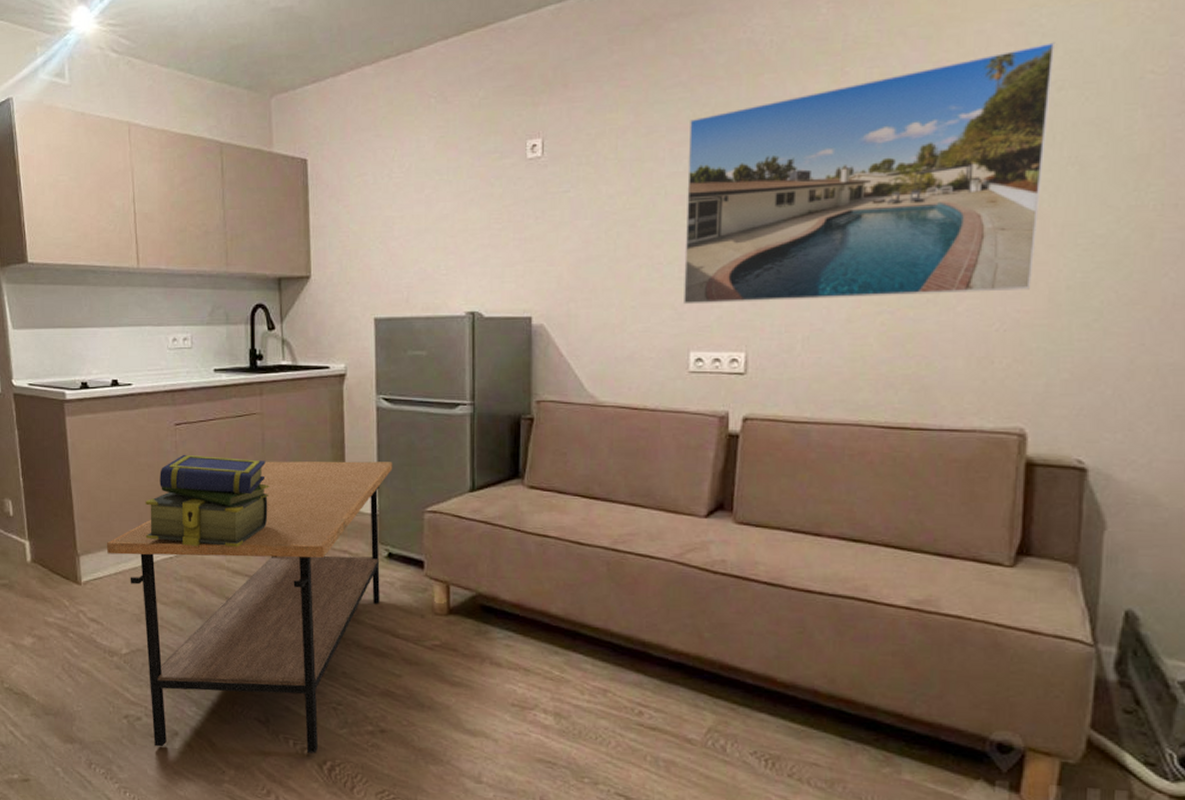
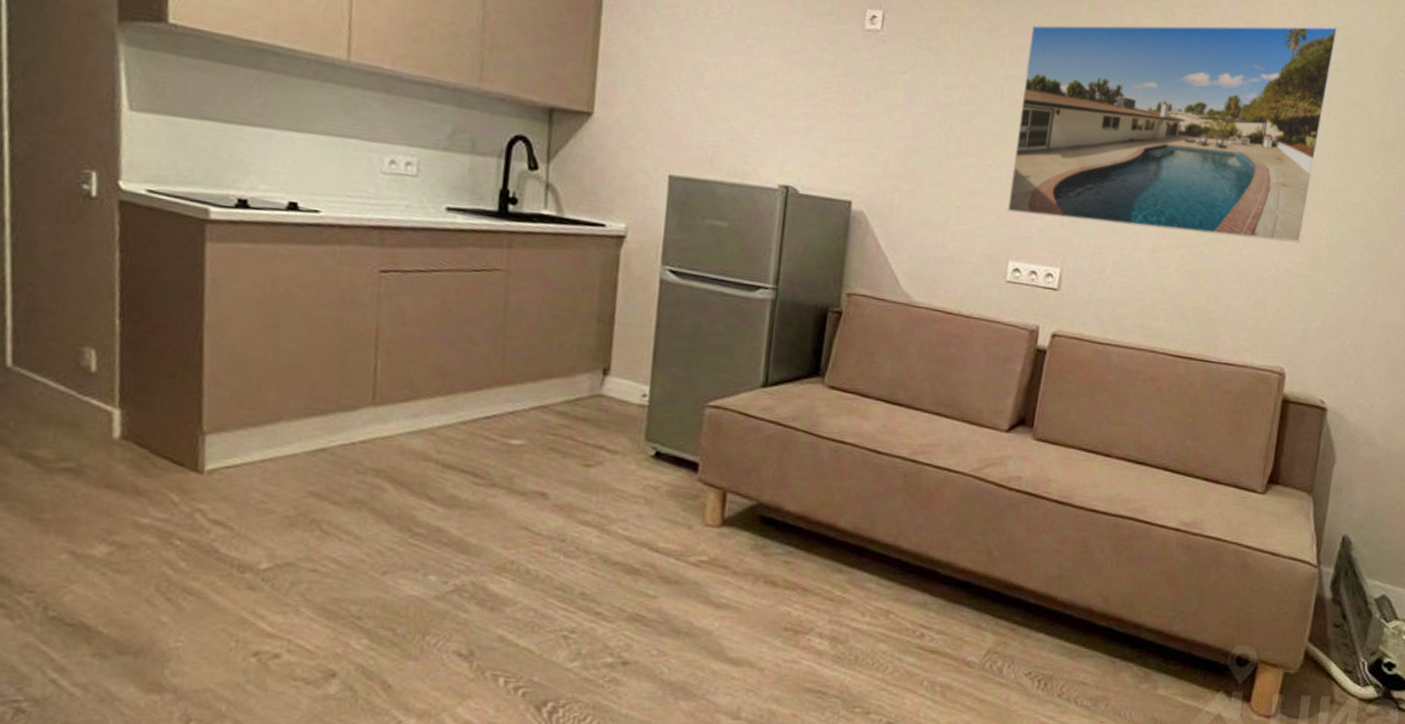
coffee table: present [106,461,393,754] -> none [251,330,673,693]
stack of books: present [145,454,269,548] -> none [316,310,508,435]

